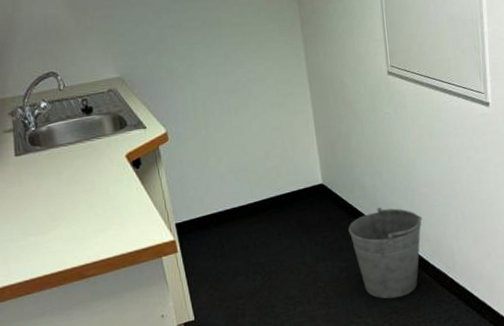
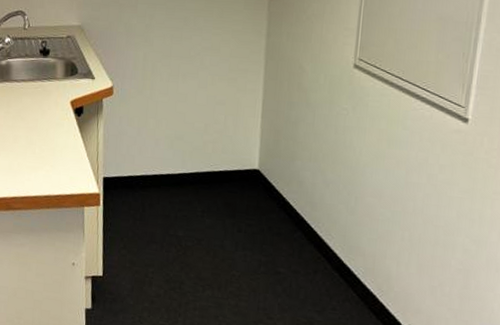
bucket: present [348,208,423,299] -> none [276,208,362,309]

